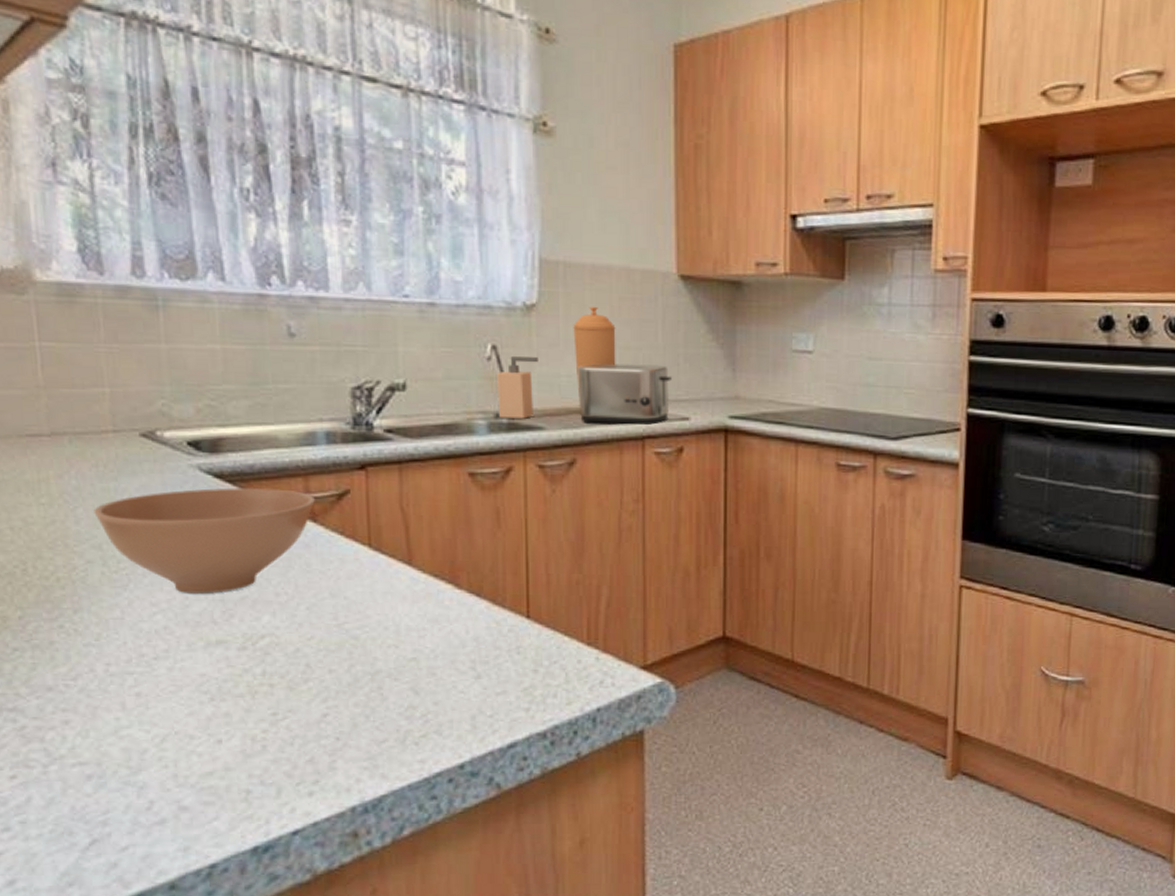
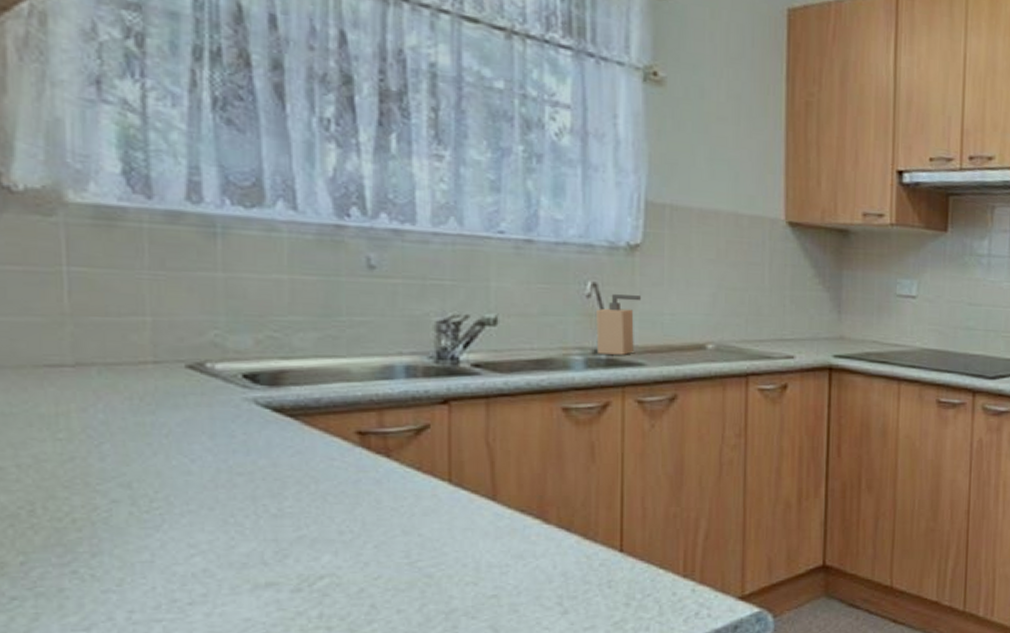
bowl: present [94,487,315,594] -> none [124,422,389,533]
canister: present [573,306,616,398] -> none [678,248,722,336]
toaster: present [578,363,673,425] -> none [681,302,779,362]

